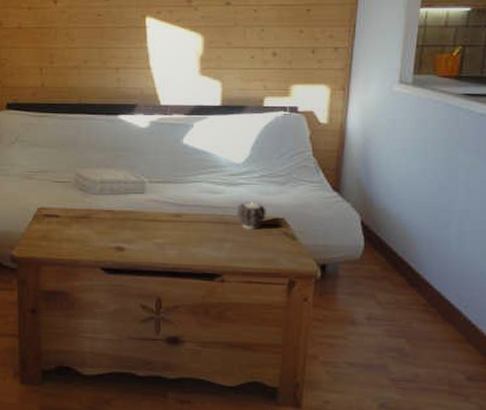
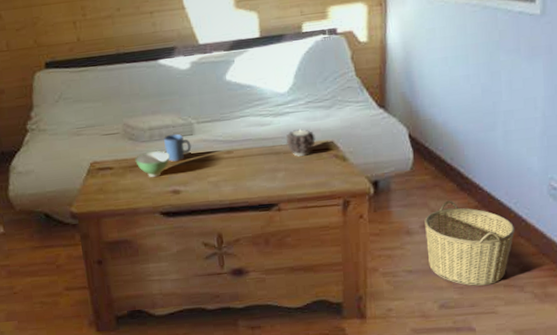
bowl: none [83,205,118,232] -> present [135,151,170,178]
mug: none [114,190,141,218] -> present [164,133,192,162]
basket: none [370,294,464,389] -> present [425,200,515,286]

